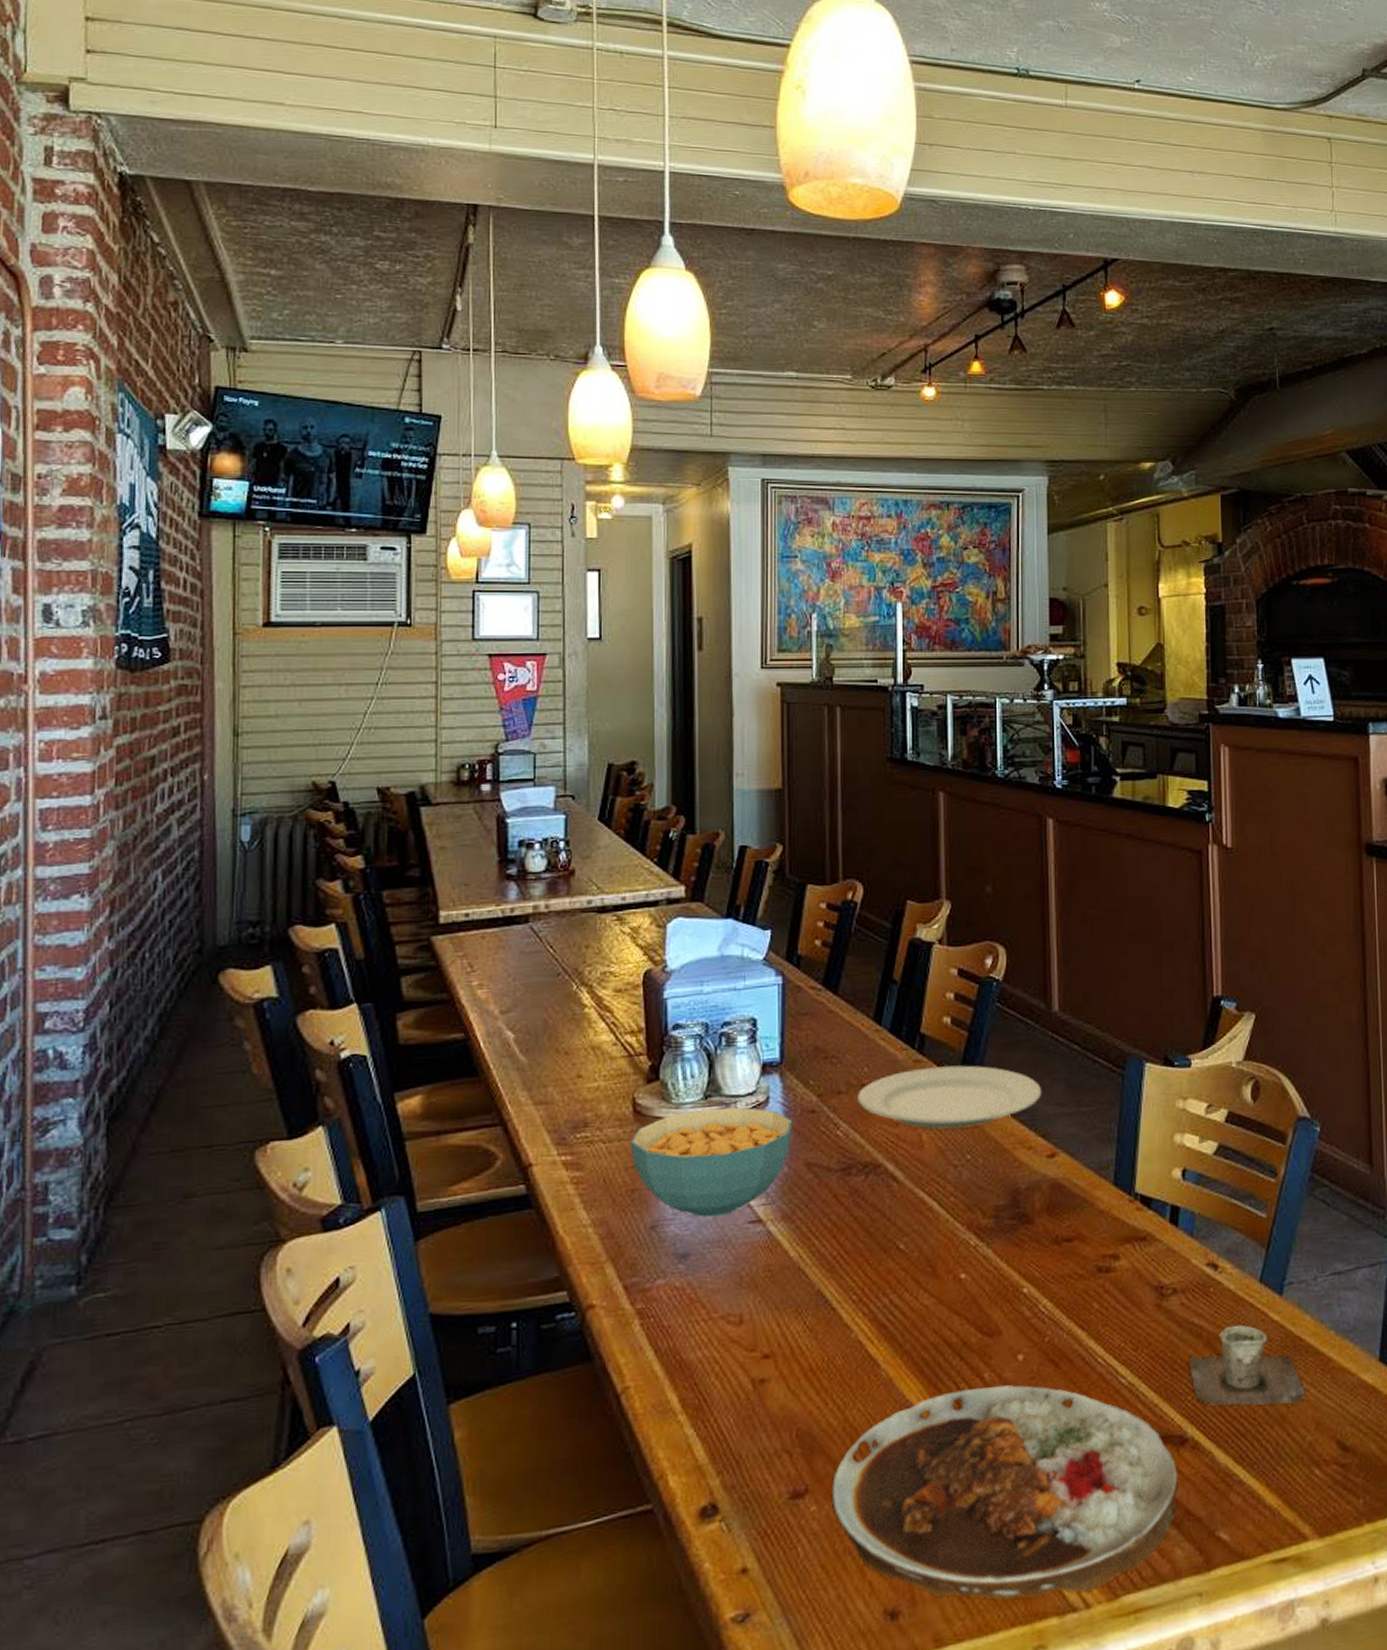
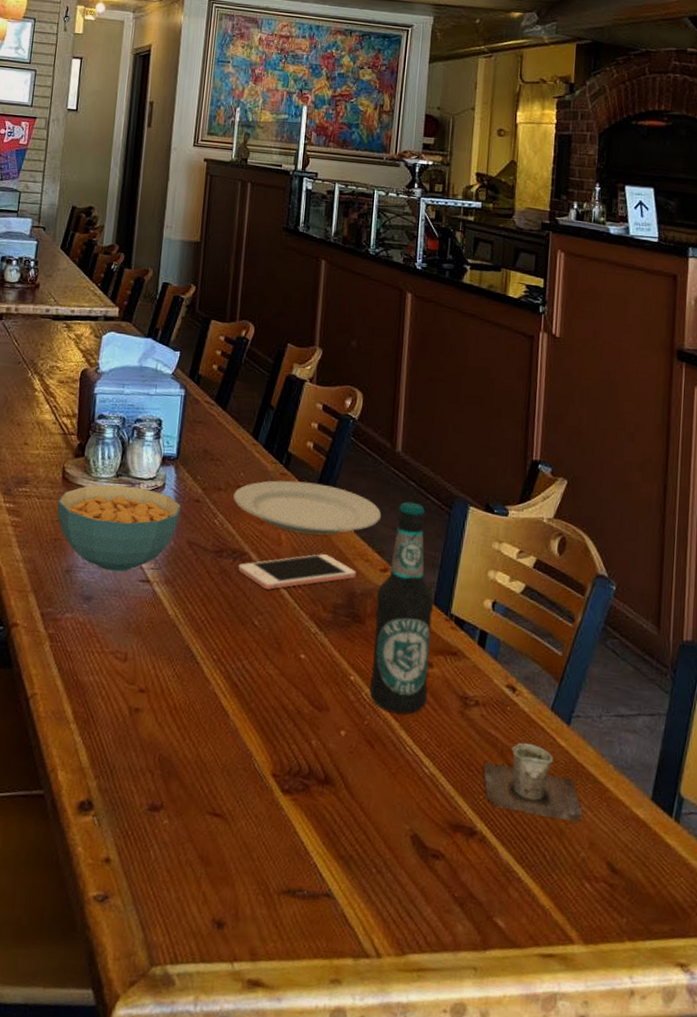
plate: present [831,1384,1178,1600] -> none [180,750,466,945]
cell phone: none [872,1149,1018,1205] -> present [237,554,356,590]
bottle: none [1045,1069,1116,1322] -> present [369,501,434,715]

